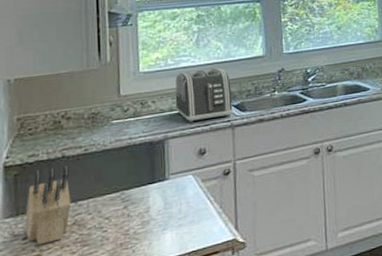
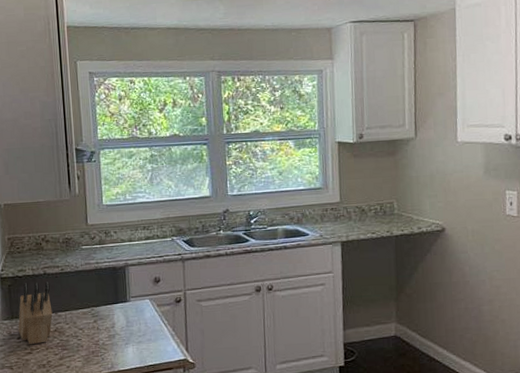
toaster: present [175,67,233,123] -> none [133,205,183,254]

